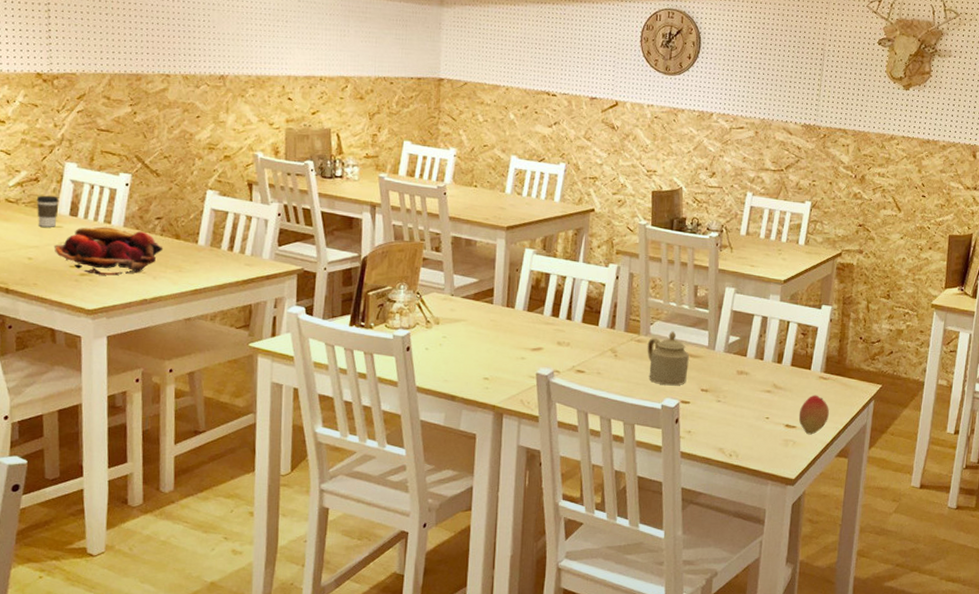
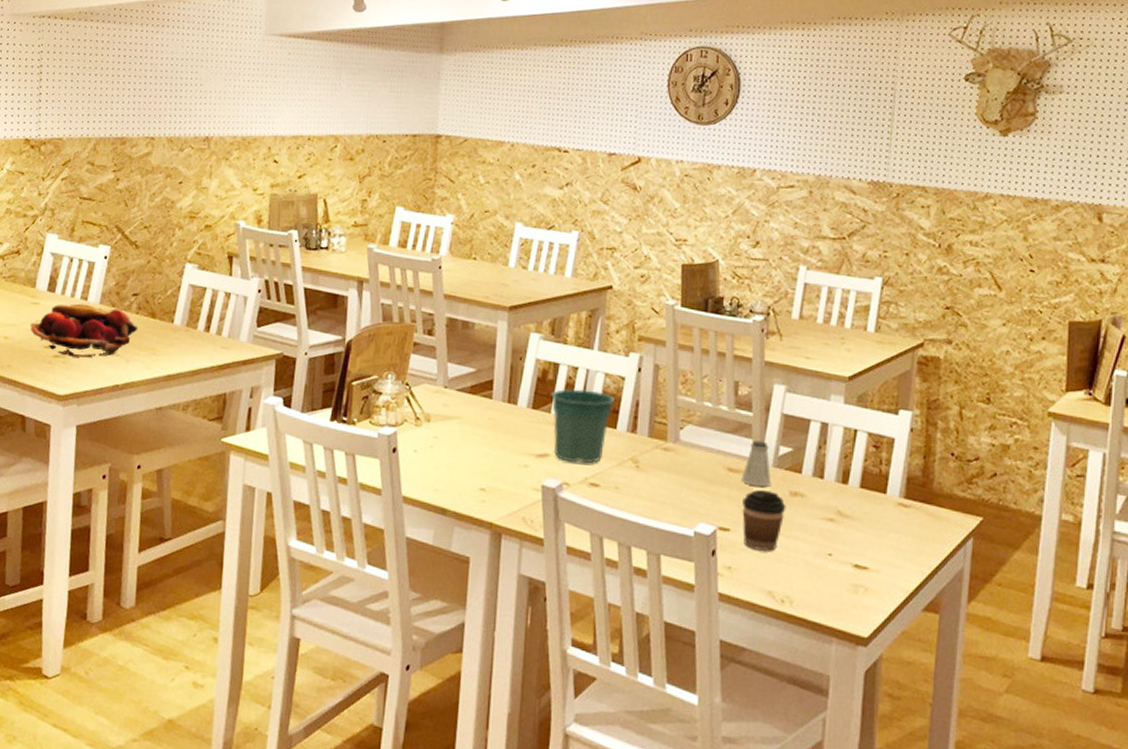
coffee cup: present [36,195,59,227] -> none [16,269,39,304]
flower pot: none [544,294,596,355] -> present [551,388,614,464]
sugar bowl: present [647,331,689,386] -> none [676,438,729,508]
saltshaker: none [699,332,723,369] -> present [741,440,772,487]
coffee cup: none [700,370,734,418] -> present [742,490,786,551]
fruit: present [798,395,829,435] -> none [871,527,912,580]

